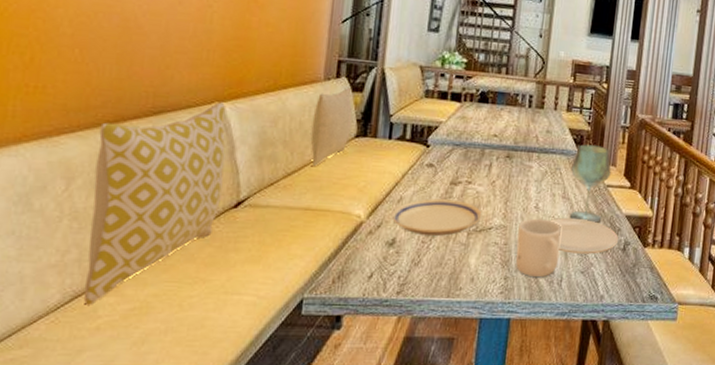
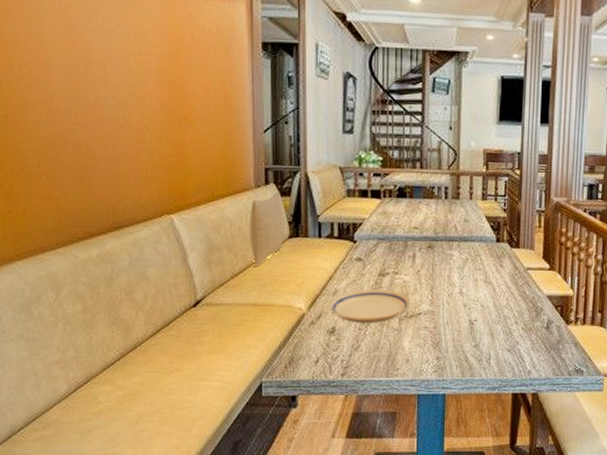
pillow: present [83,102,225,305] -> none [74,214,181,393]
mug: present [515,218,562,278] -> none [444,303,487,357]
plate: present [549,217,619,254] -> none [474,300,542,334]
wine glass: present [570,144,611,223] -> none [491,231,530,304]

